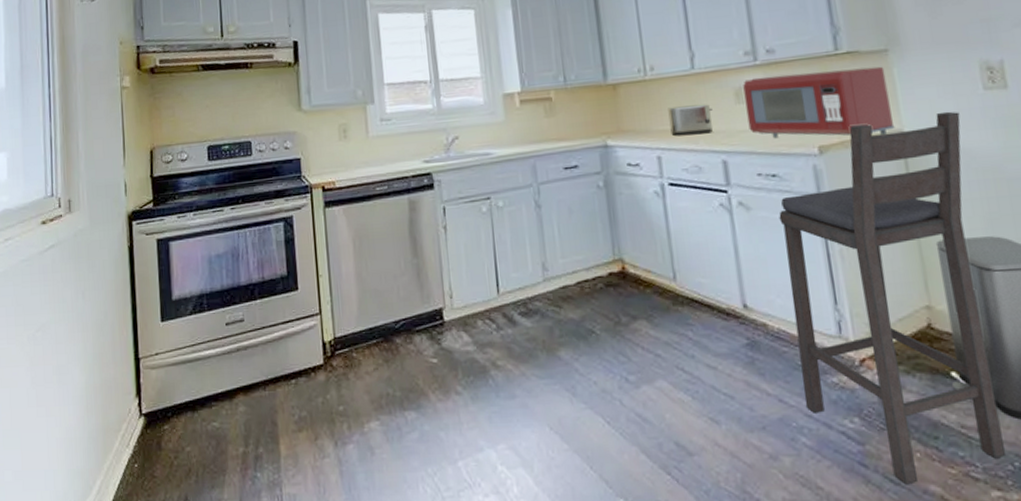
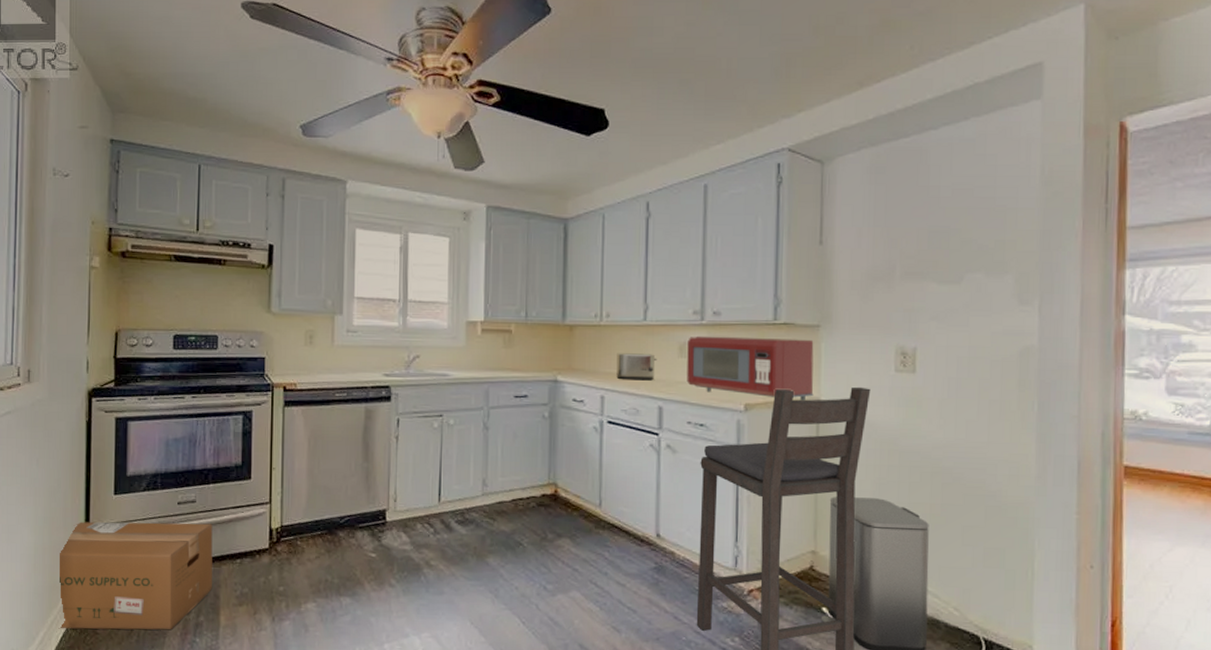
box: none [111,343,269,475] -> present [58,521,213,631]

